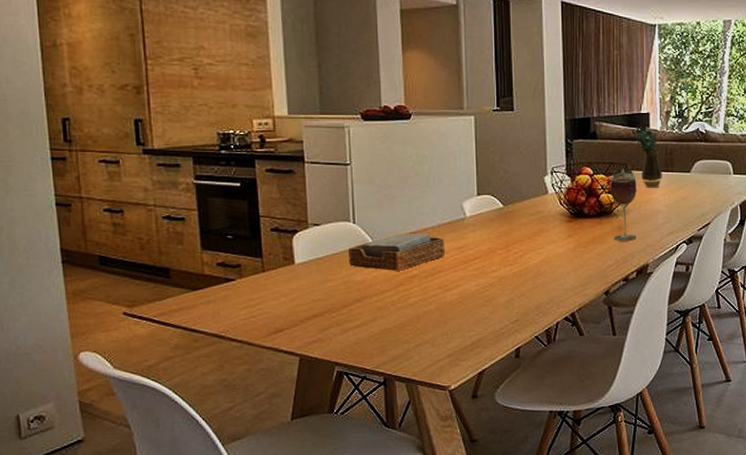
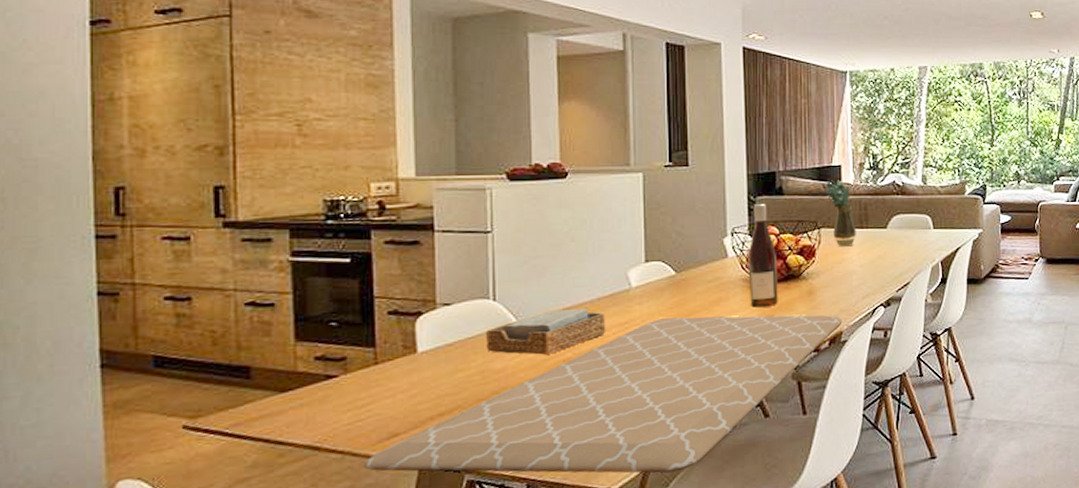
placemat: none [257,245,649,377] -> present [363,315,843,474]
bottle: none [565,146,592,240] -> present [748,203,778,309]
wineglass: present [610,169,637,241] -> none [798,227,829,307]

